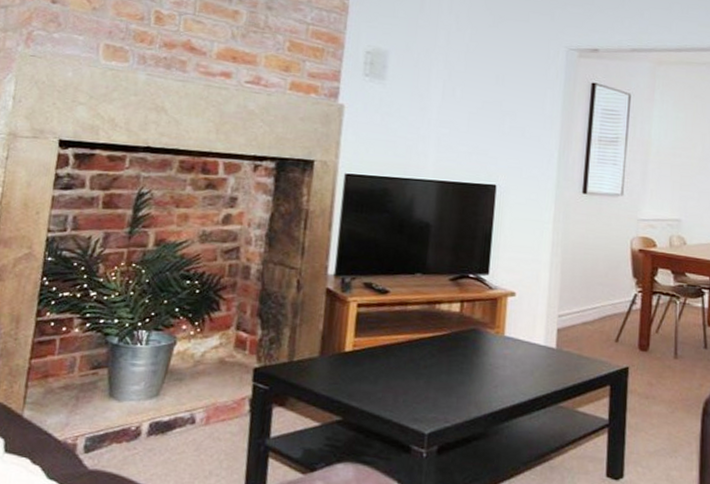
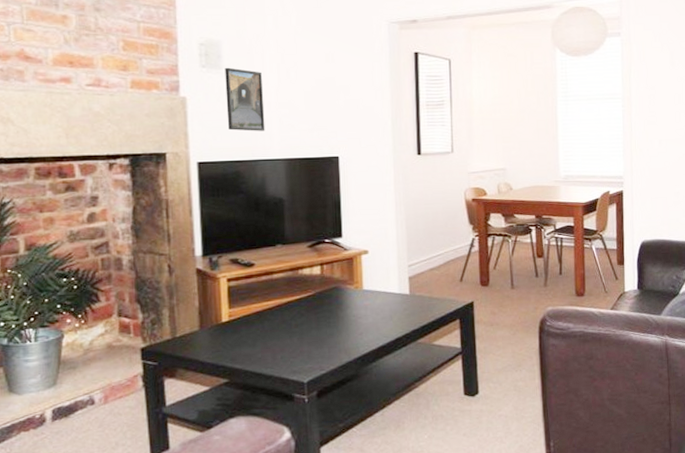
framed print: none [382,78,426,149] -> present [225,67,265,131]

